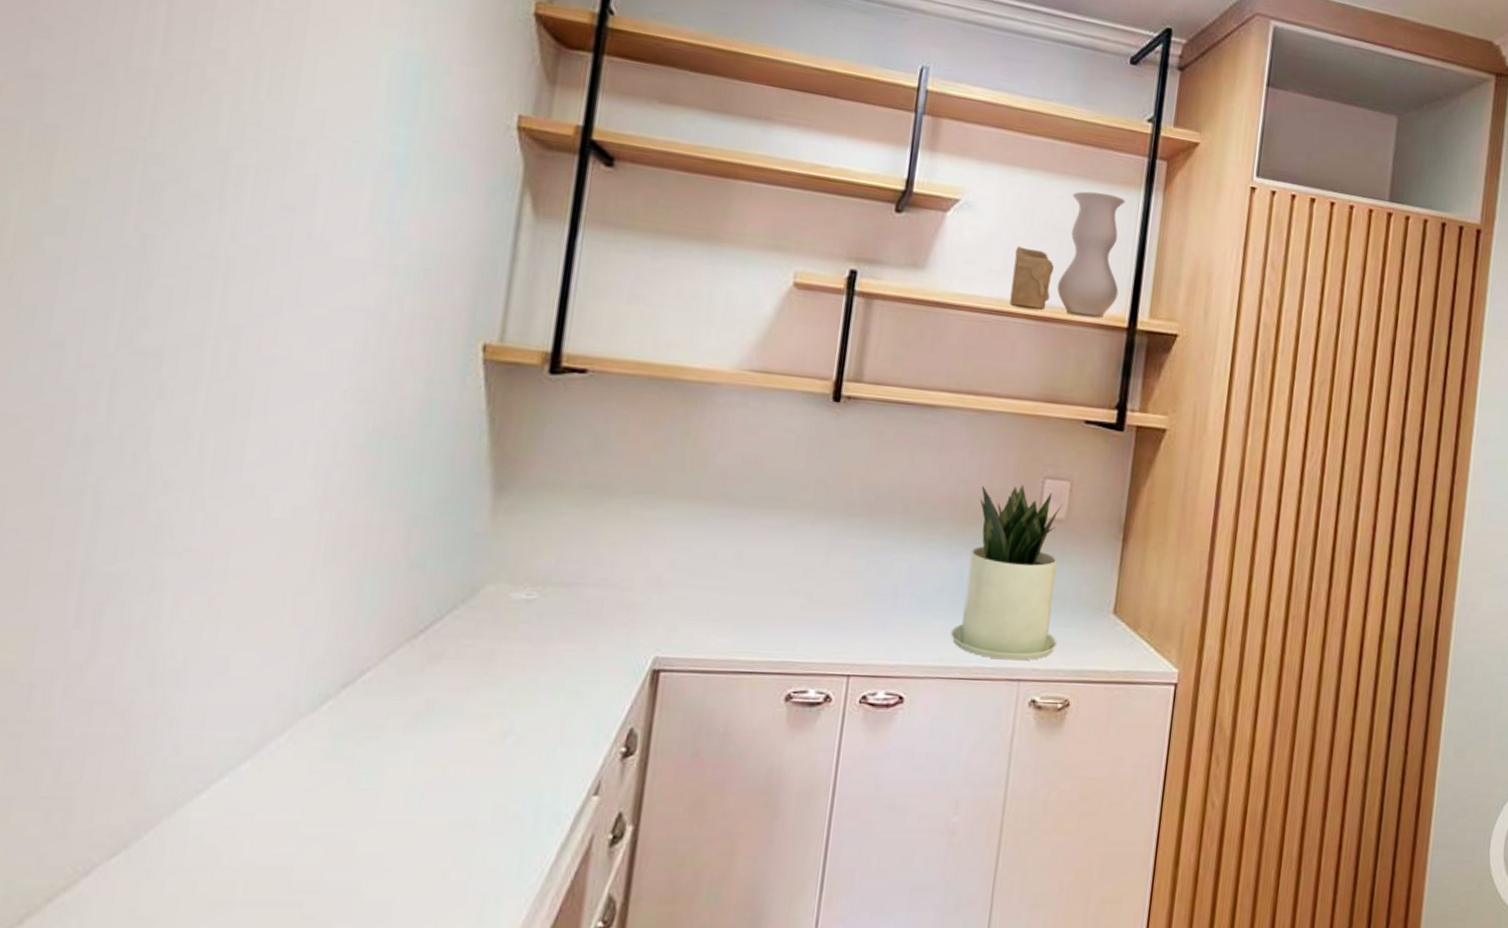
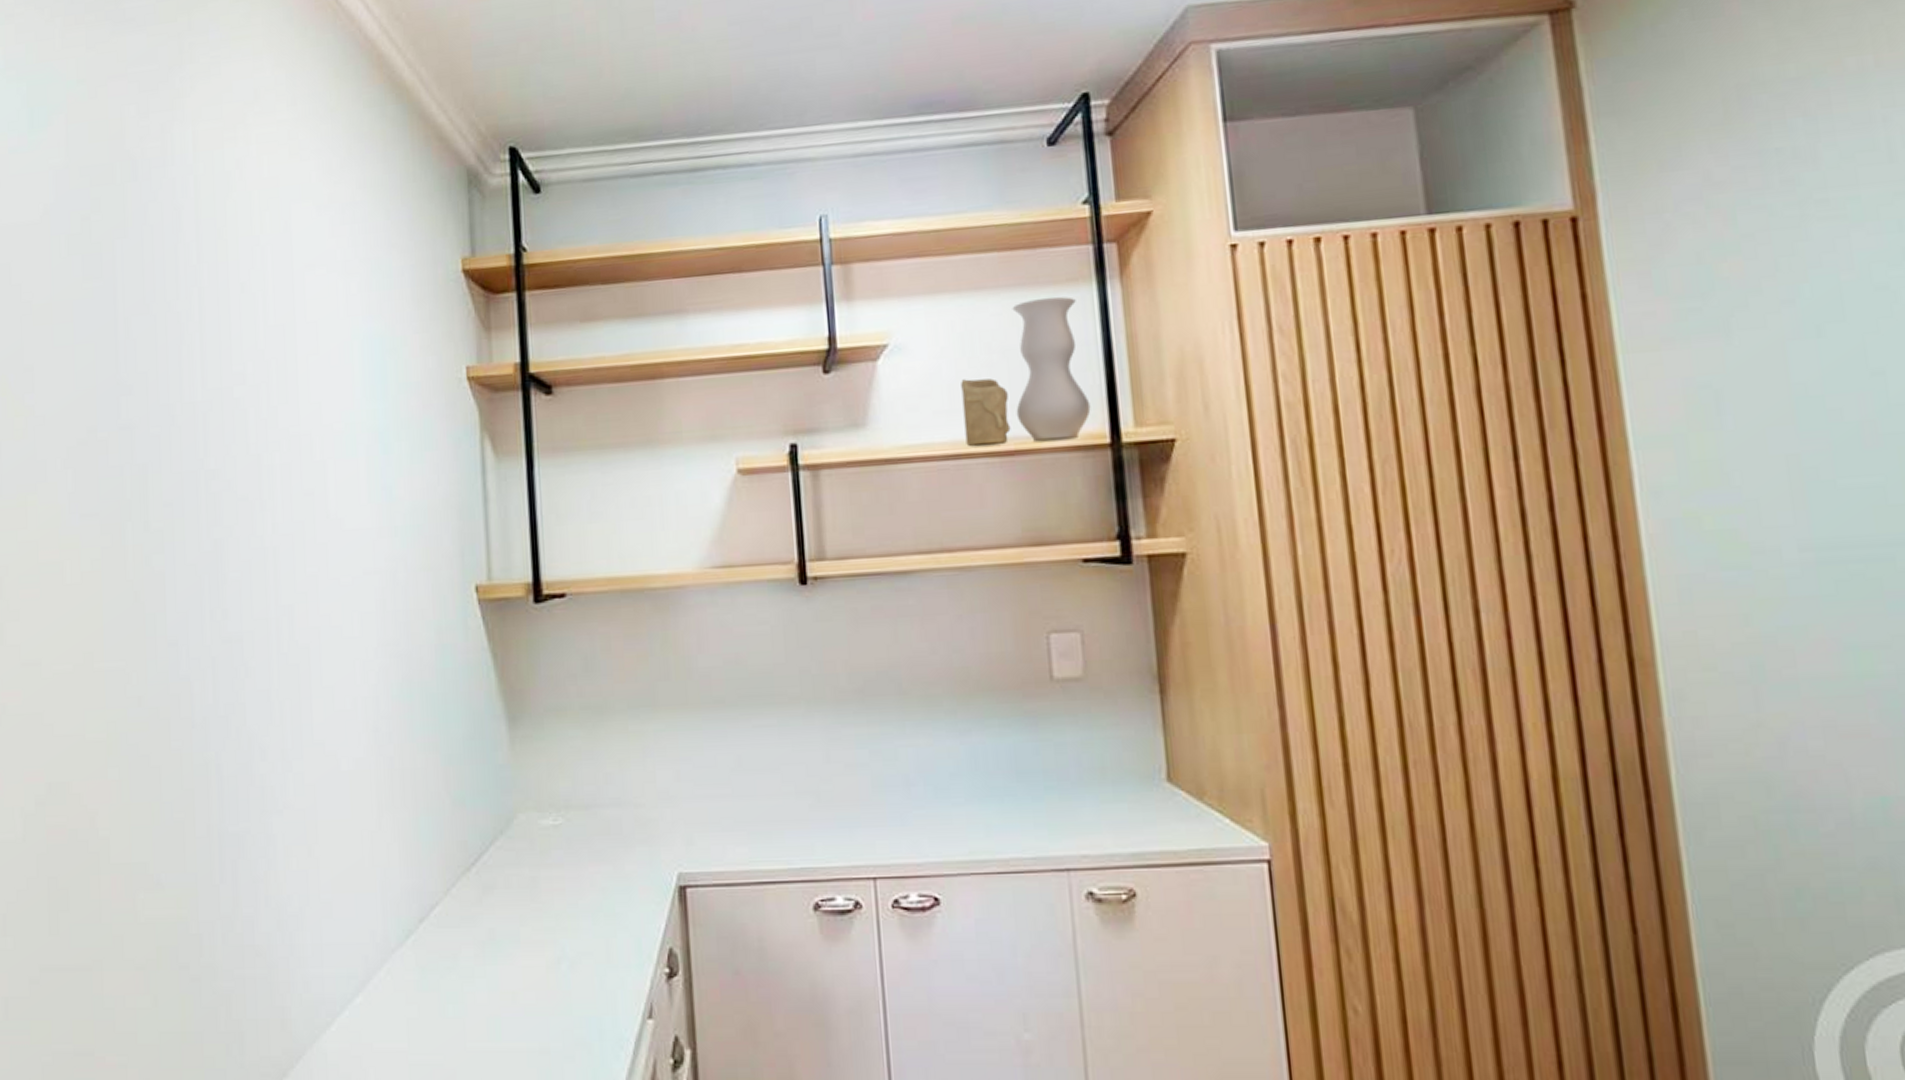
planter: present [950,484,1063,661] -> none [976,644,1105,848]

